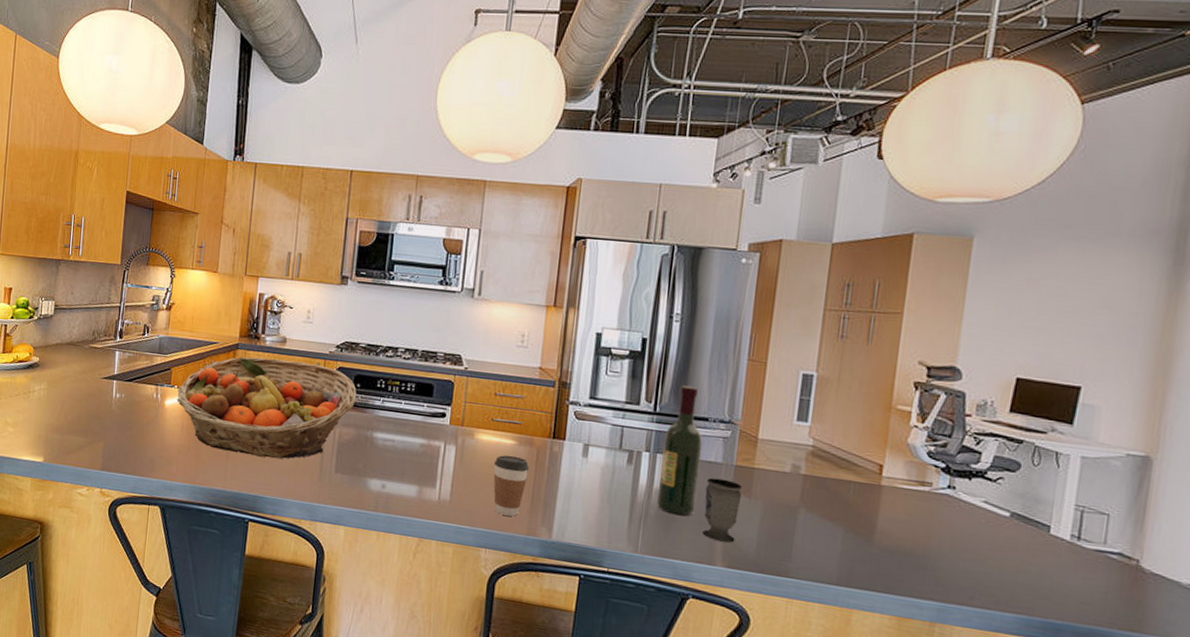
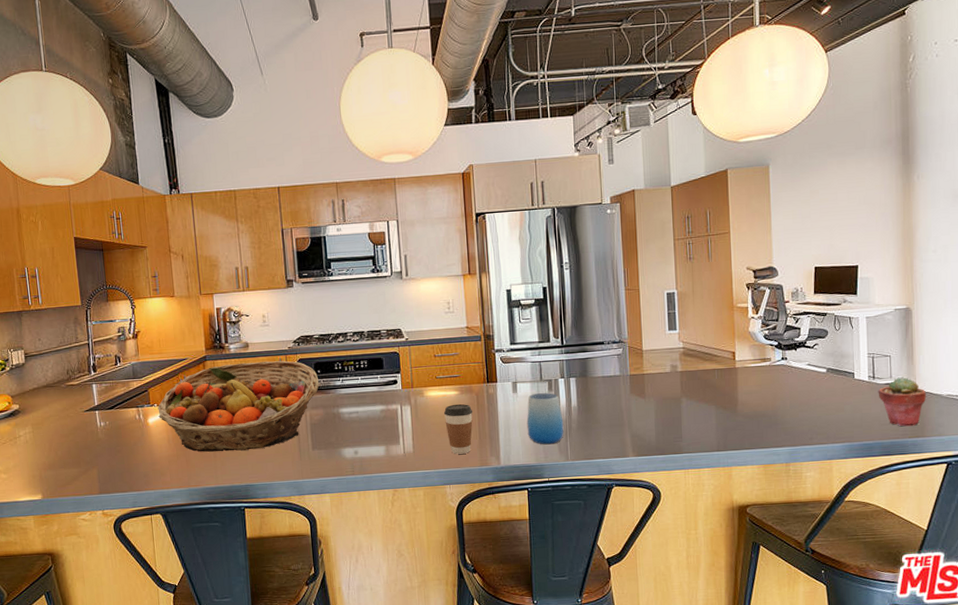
cup: none [591,463,640,529] -> present [526,393,564,445]
wine bottle: present [656,385,702,517] -> none [573,318,606,424]
cup: present [702,477,742,543] -> none [610,387,639,438]
potted succulent: none [1081,545,1157,615] -> present [878,377,927,427]

